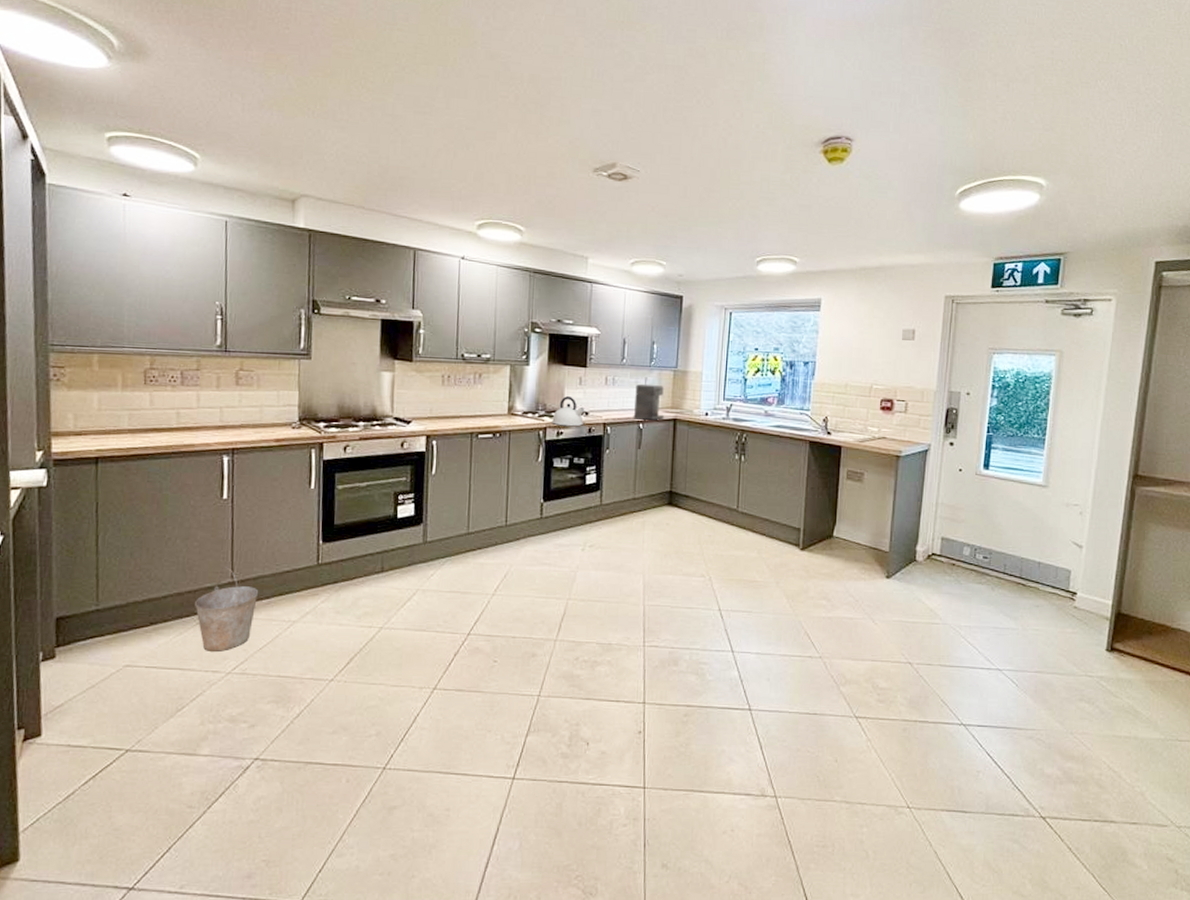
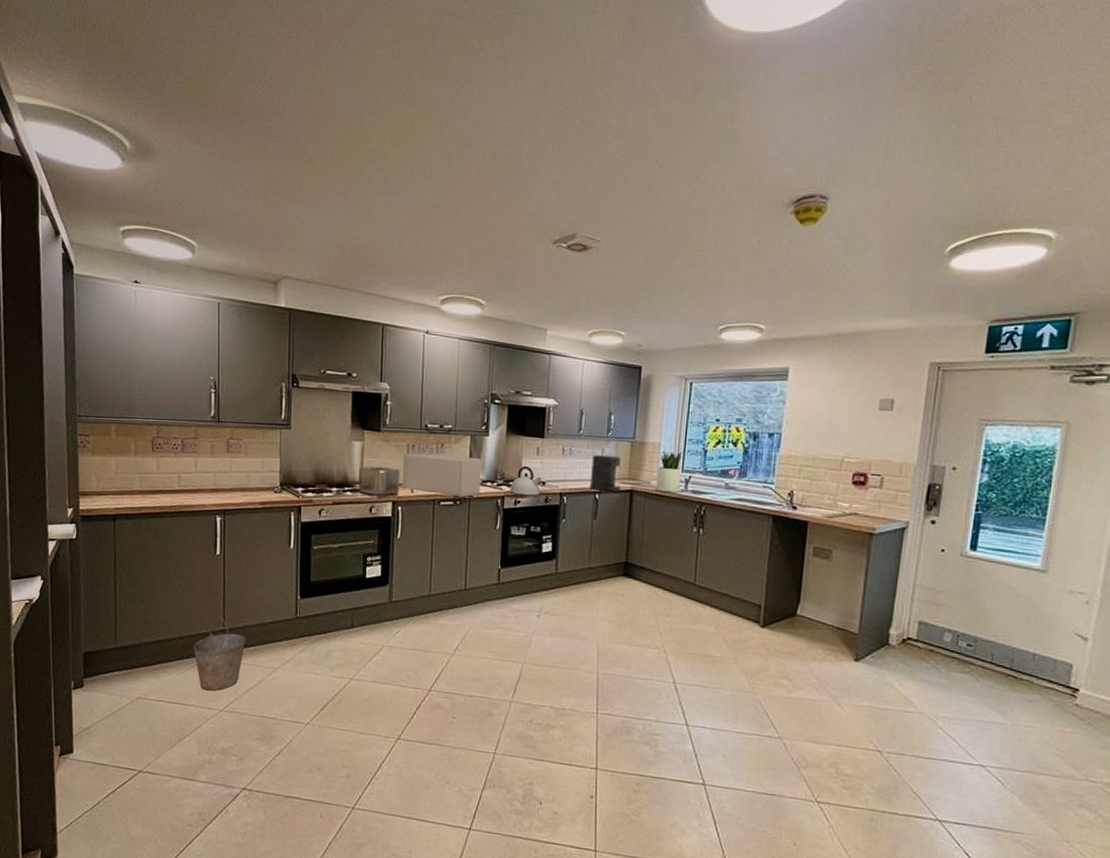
toaster: none [388,398,435,432] -> present [358,466,400,498]
microwave: none [437,383,522,431] -> present [402,453,482,499]
planter: none [697,379,724,422] -> present [654,450,682,494]

